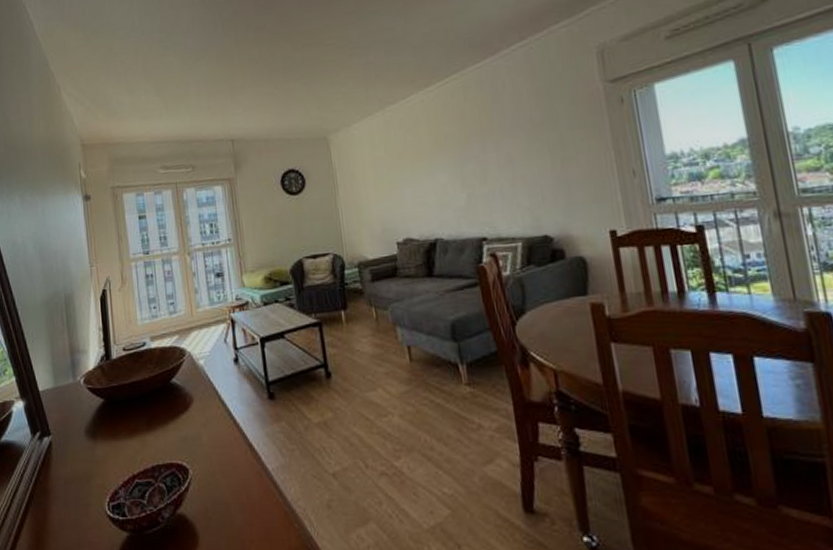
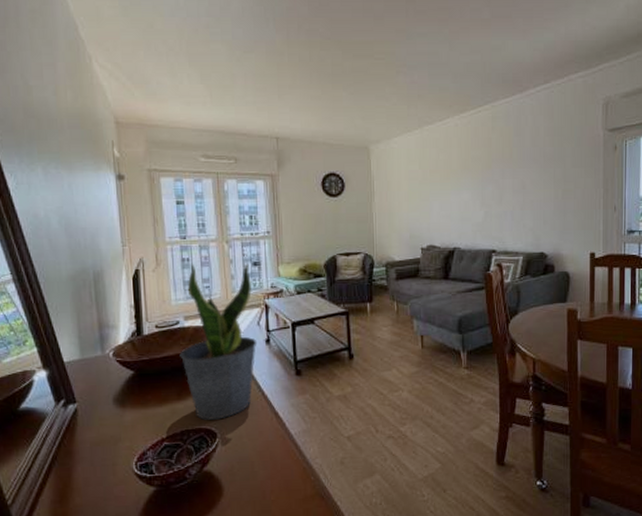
potted plant: none [147,275,226,454] -> present [179,263,258,420]

